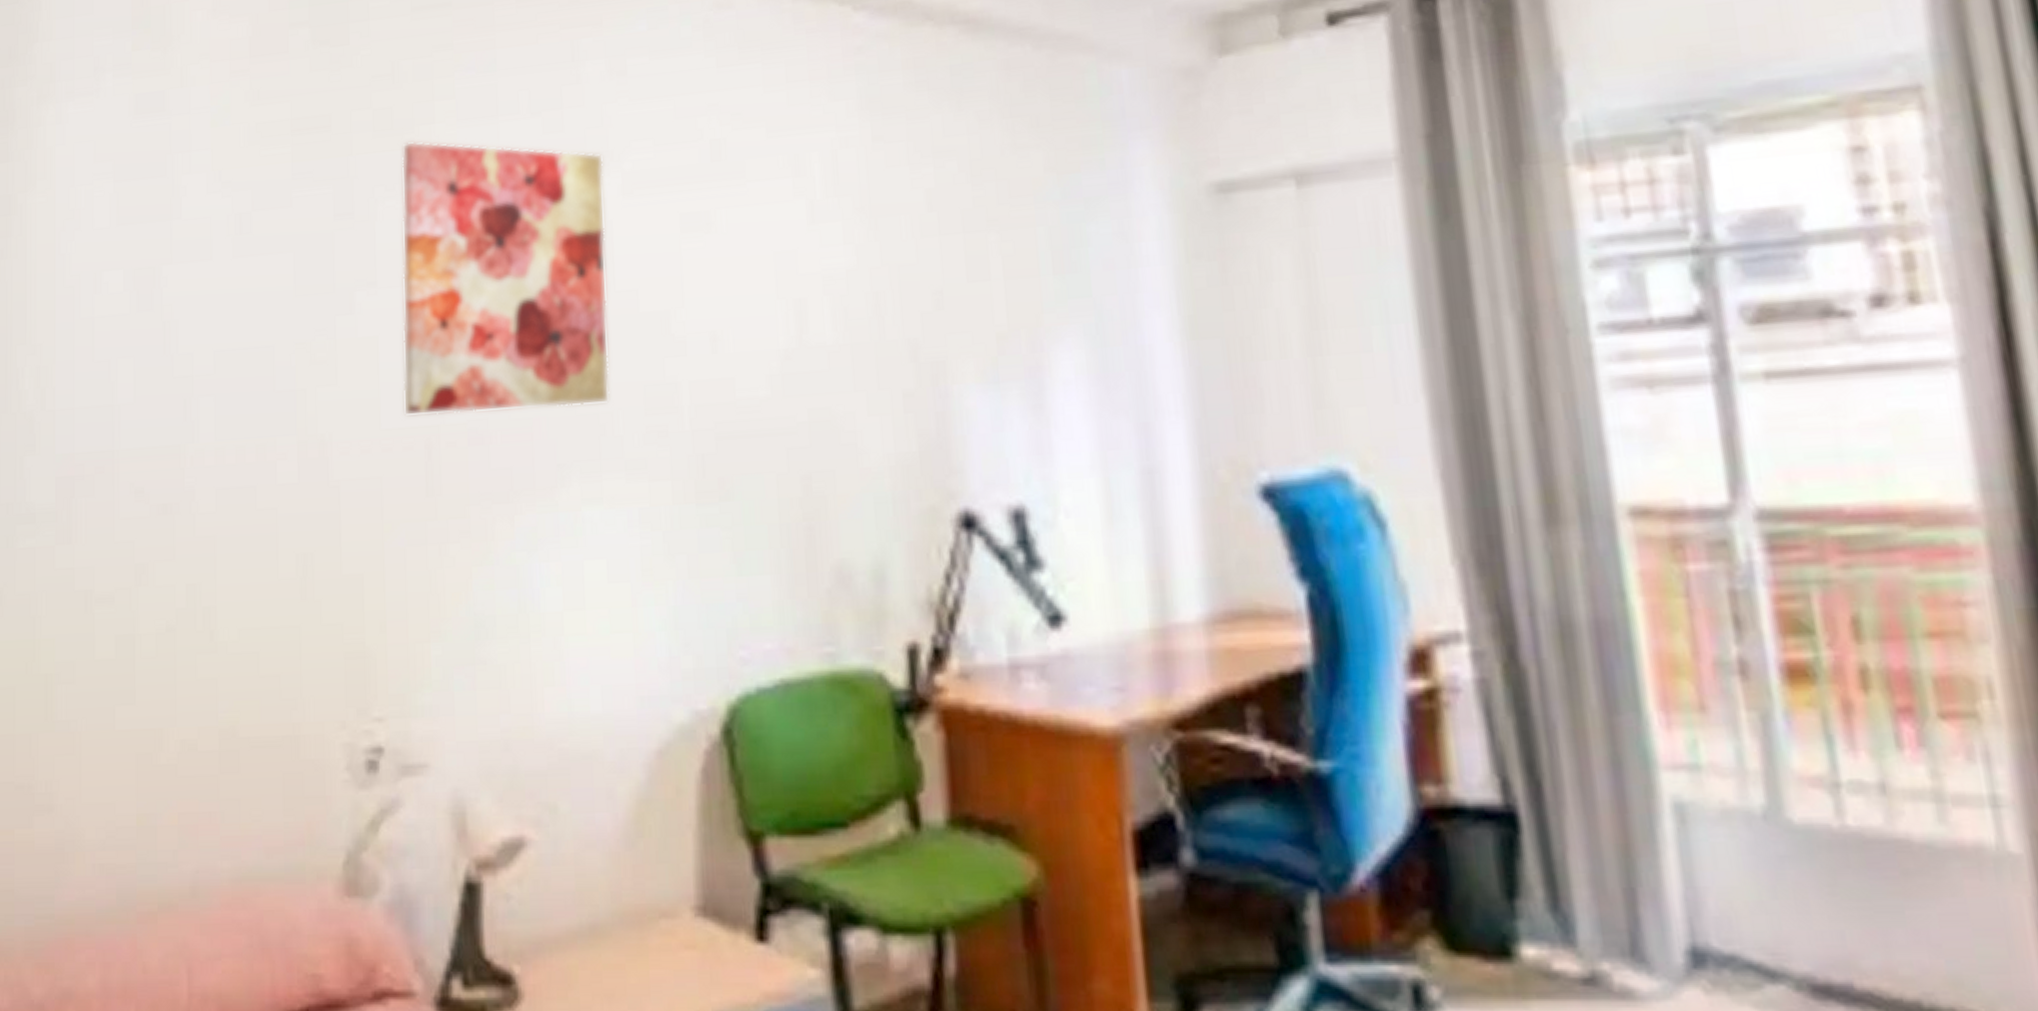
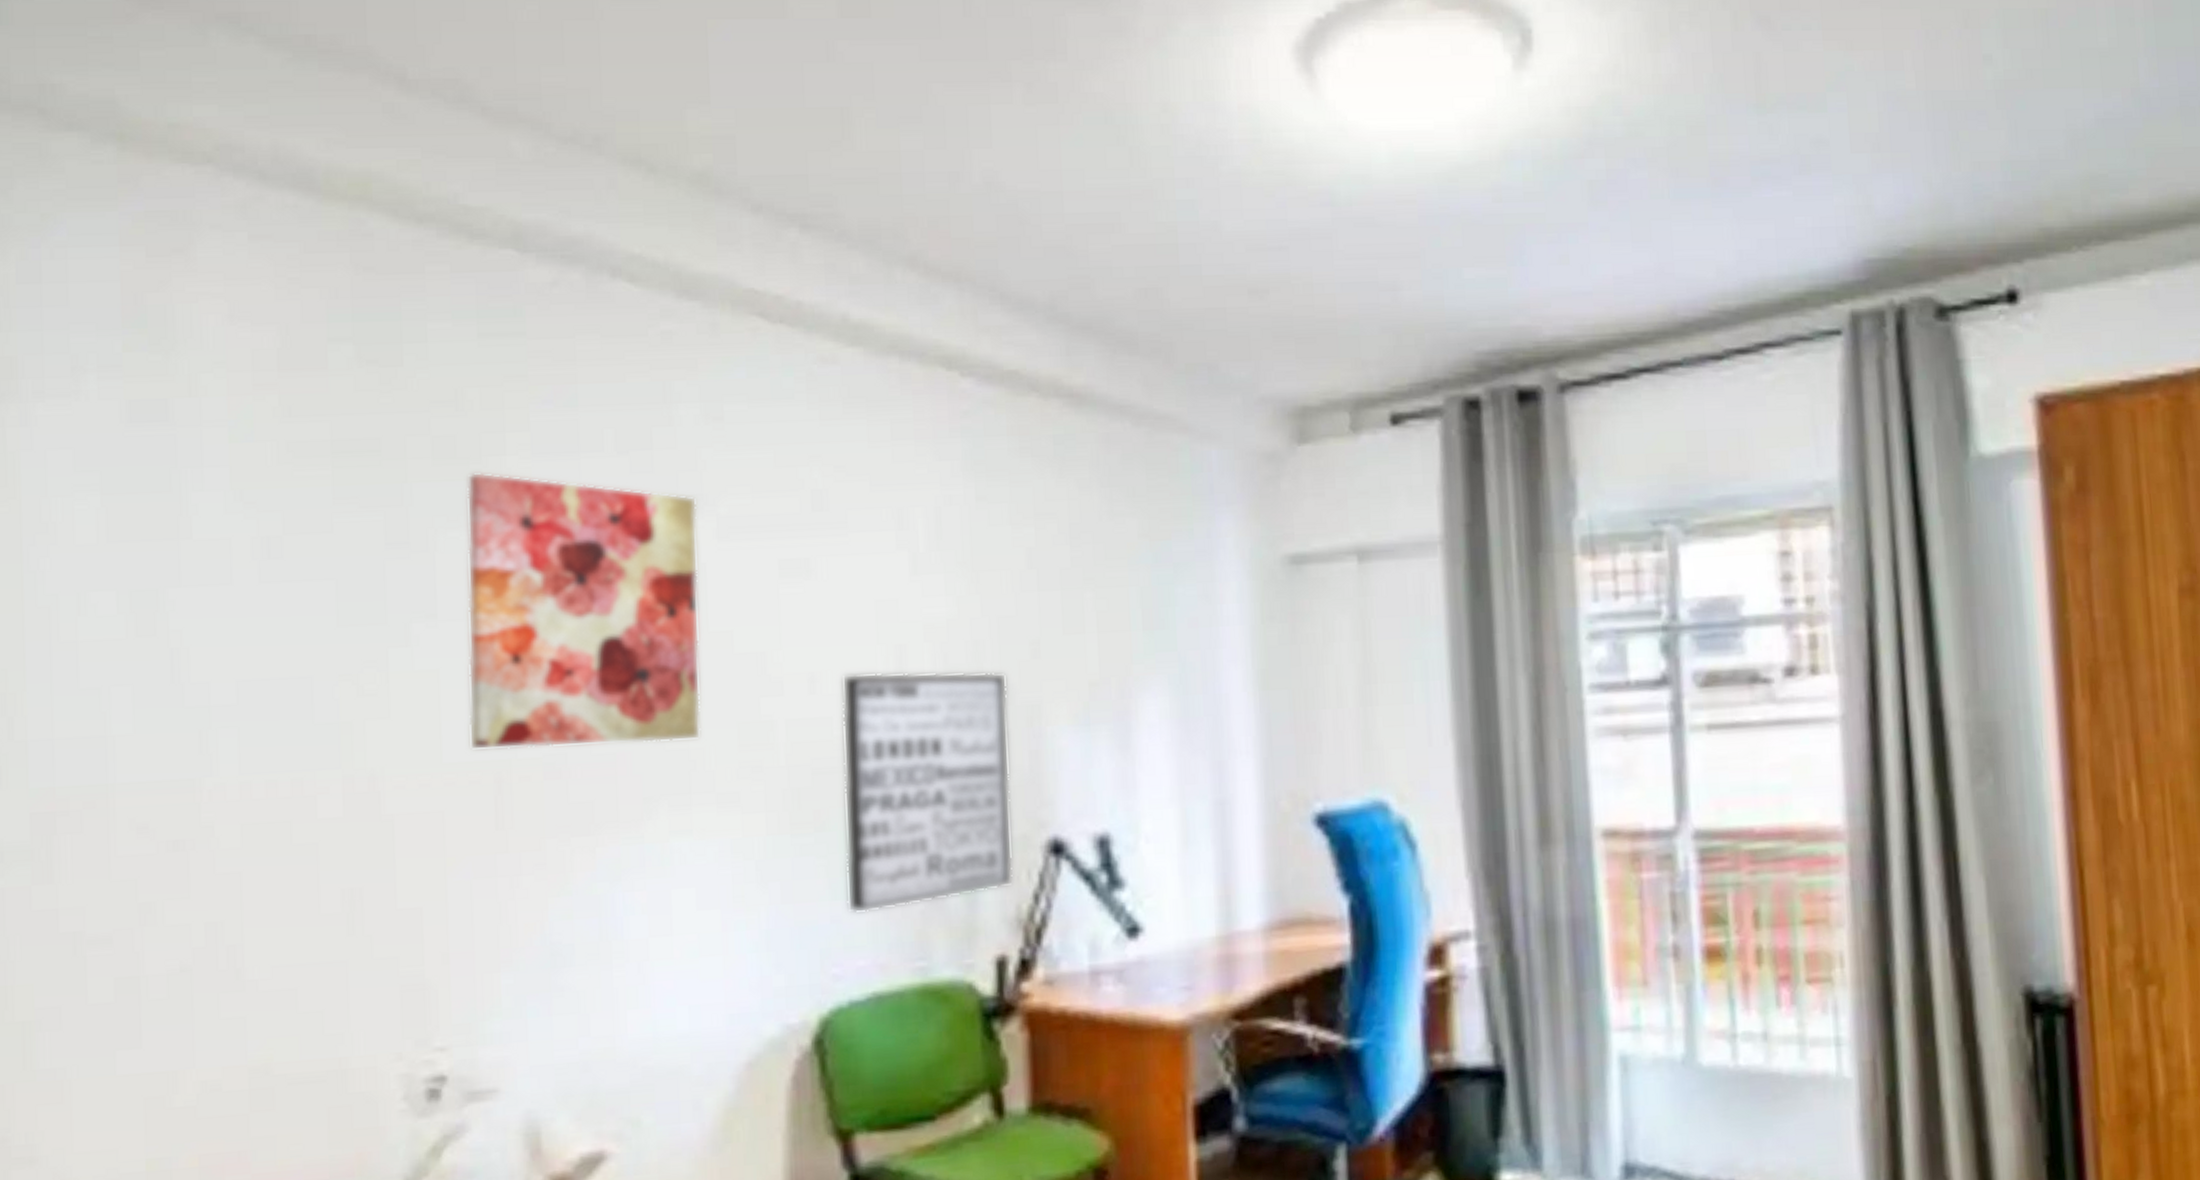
wall art: none [741,325,924,591] -> present [840,671,1014,914]

